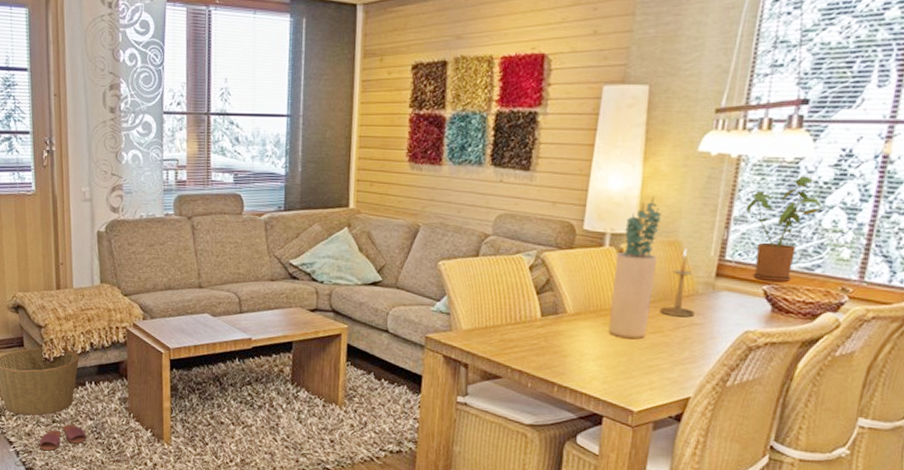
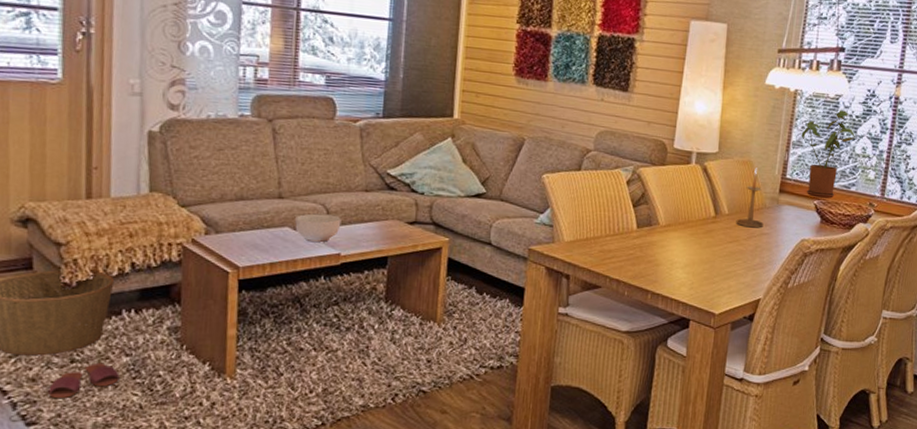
bowl: none [212,301,251,328] -> present [294,213,342,243]
vase: present [608,195,662,340] -> none [694,120,738,248]

